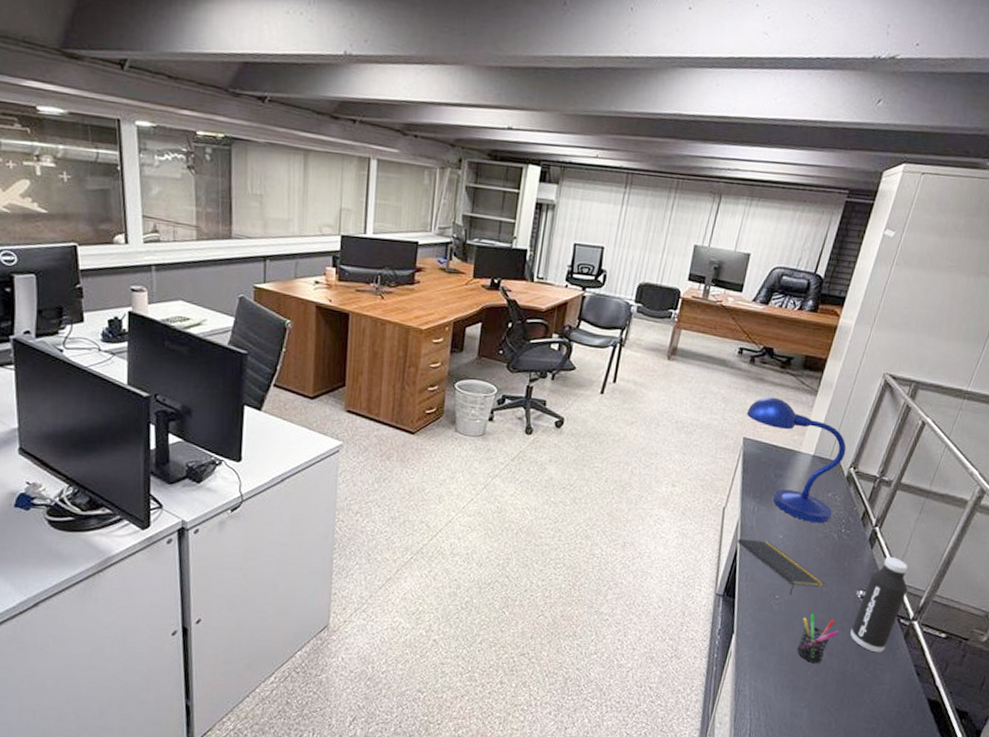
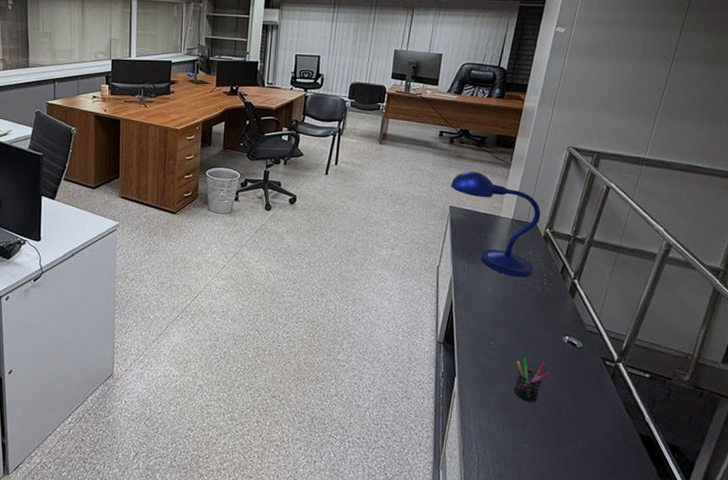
notepad: present [736,538,825,594] -> none [451,292,534,341]
water bottle: present [850,556,908,653] -> none [561,305,610,392]

